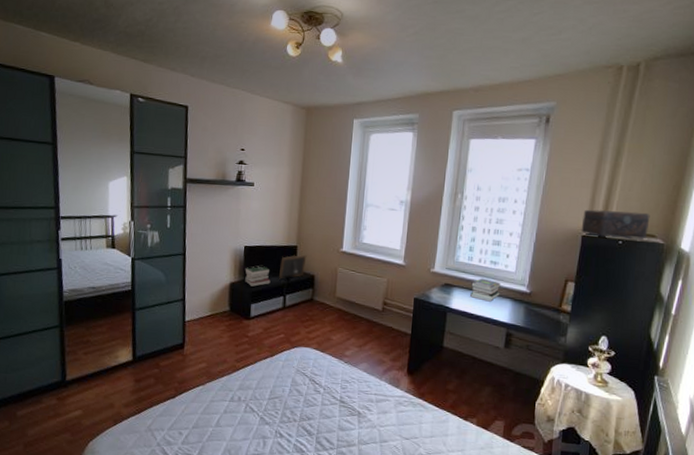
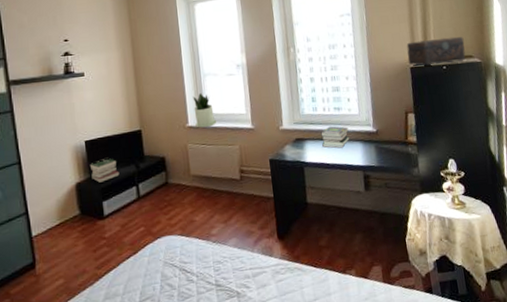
picture frame: present [278,254,307,280] -> none [126,137,154,169]
planter: none [349,221,371,256] -> present [192,92,217,128]

